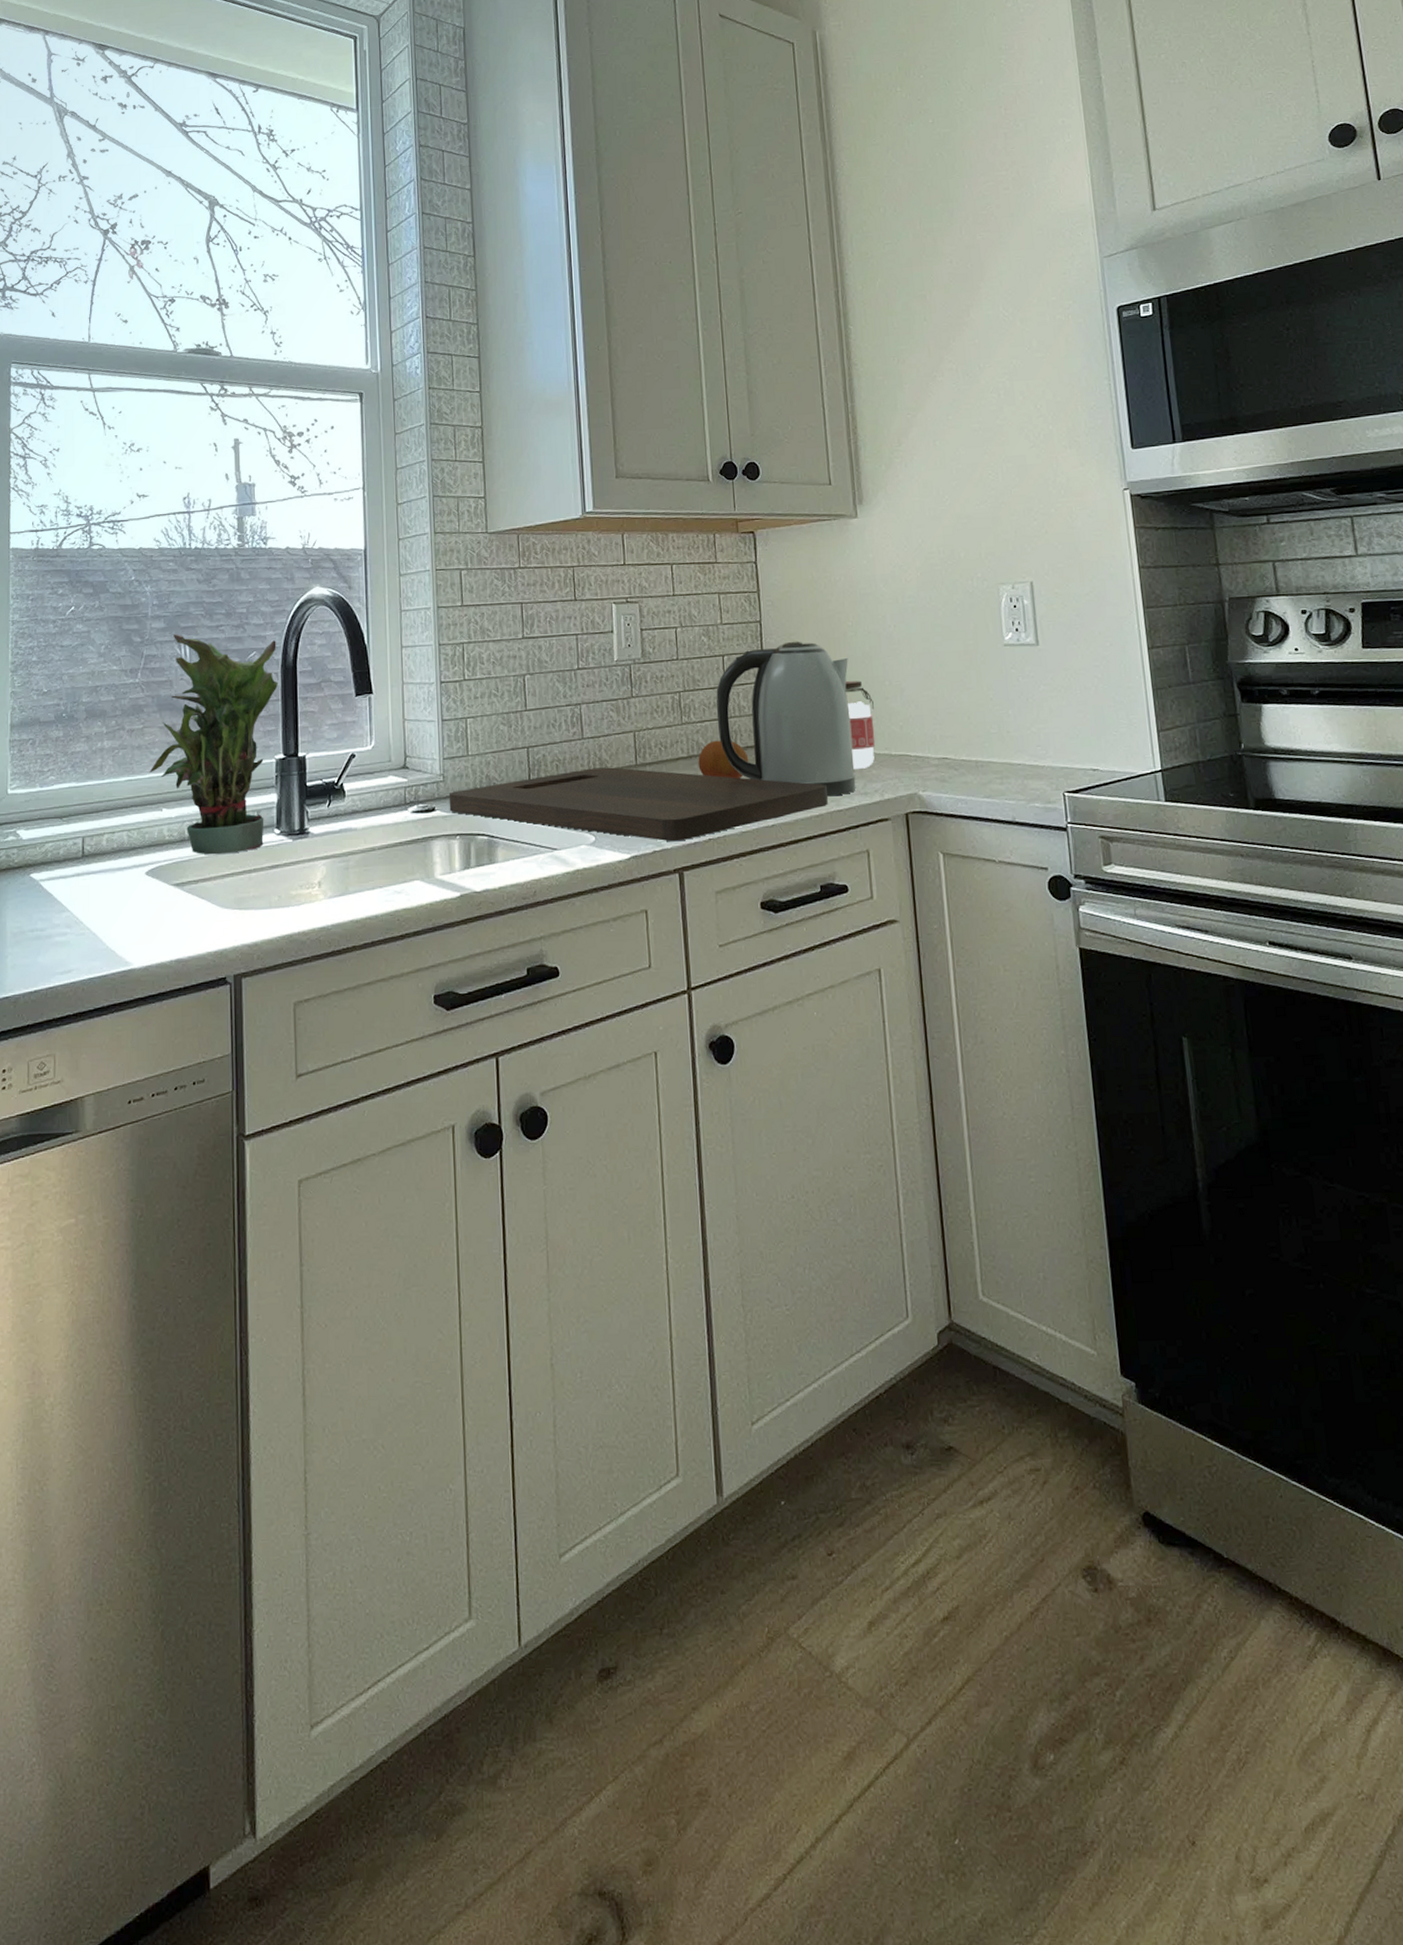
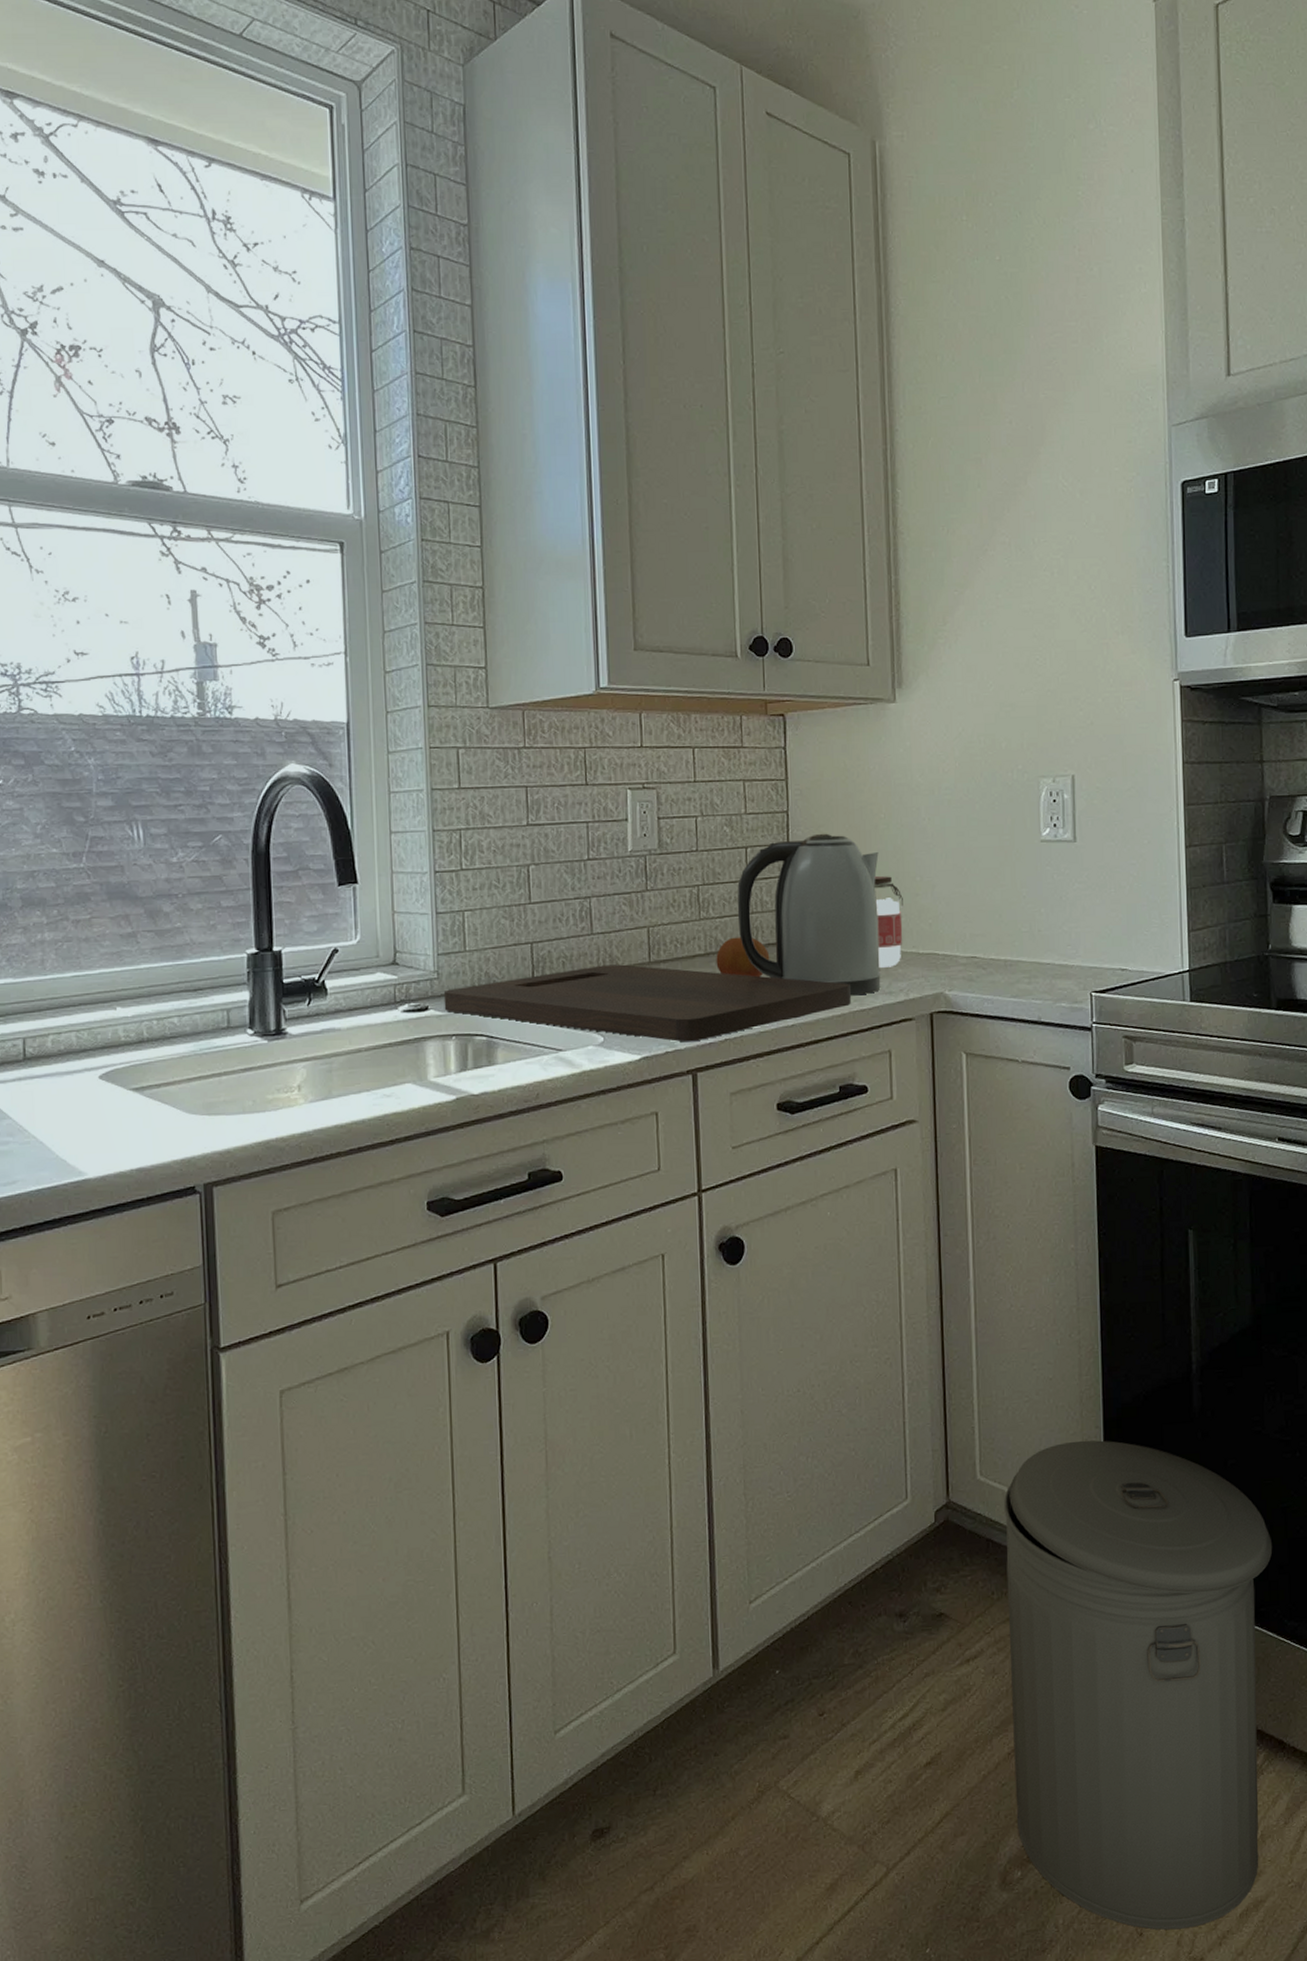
potted plant: present [149,634,279,855] -> none [100,813,249,1058]
can: none [1008,1261,1322,1841] -> present [1003,1440,1273,1930]

